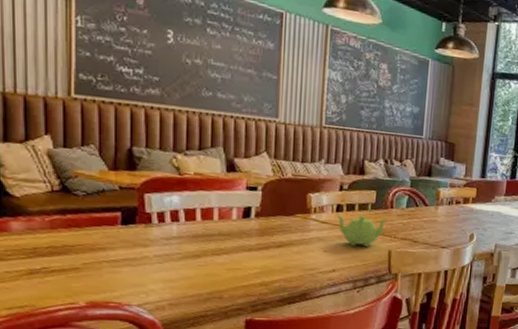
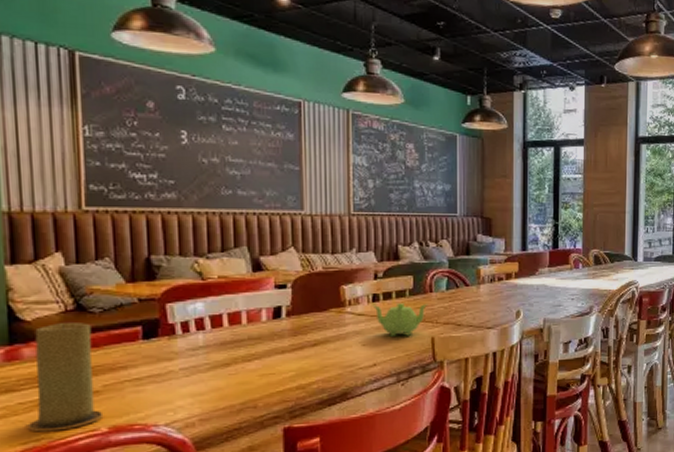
candle: none [12,201,82,301] -> present [27,321,104,432]

